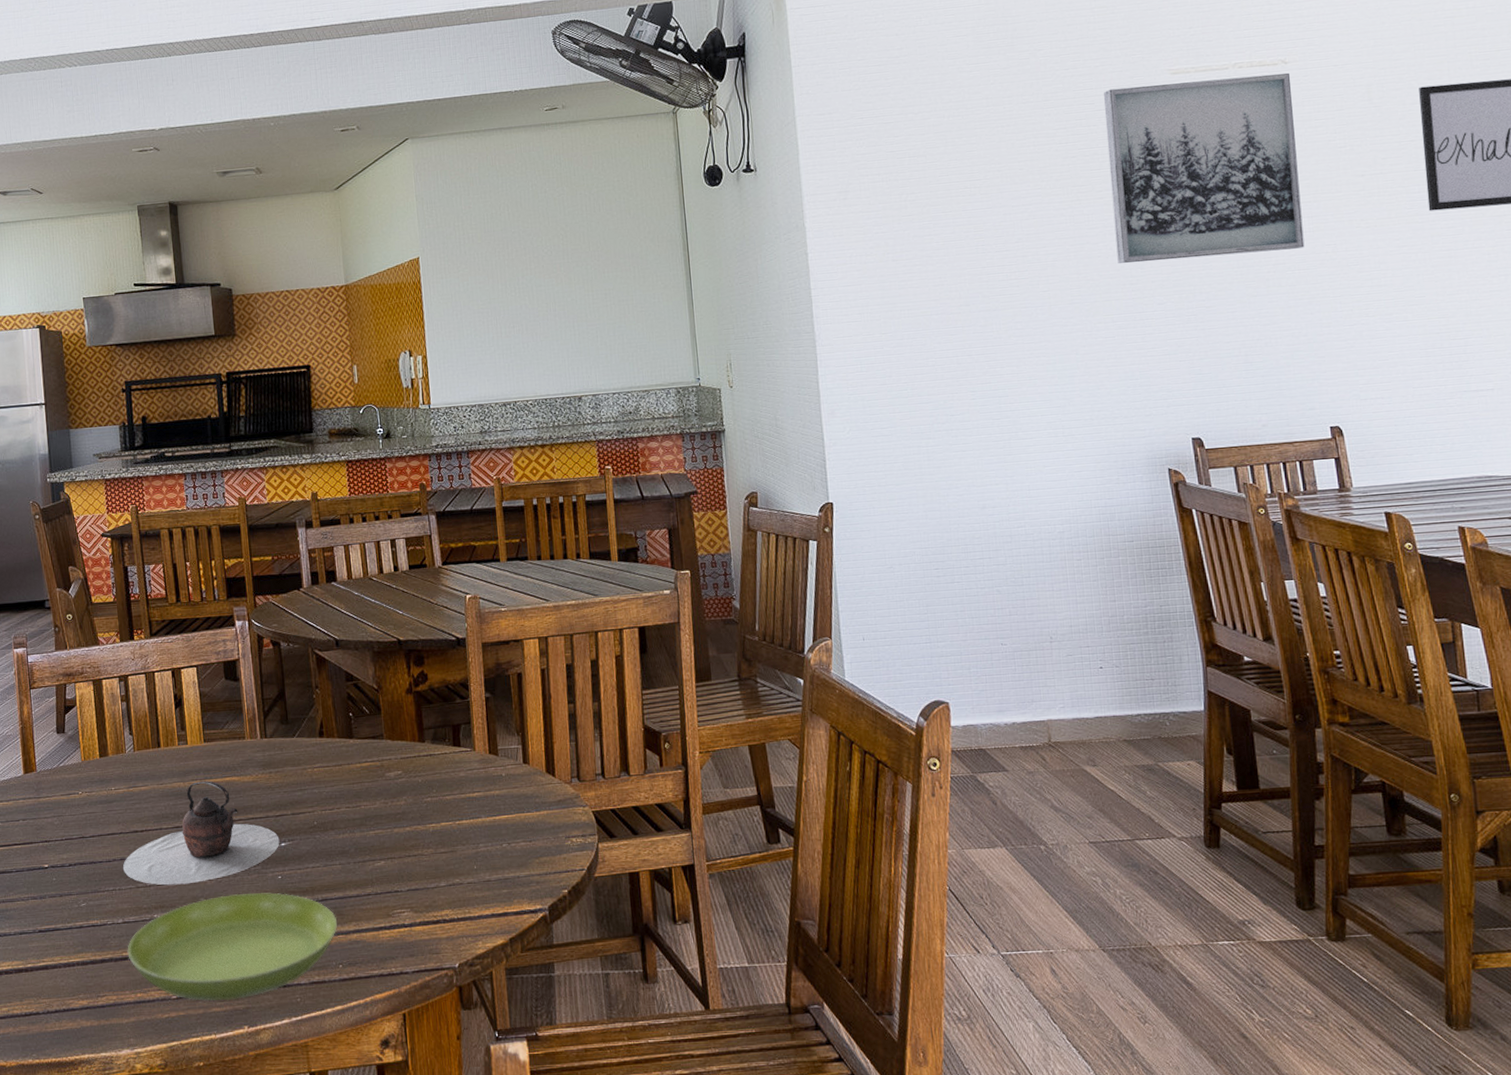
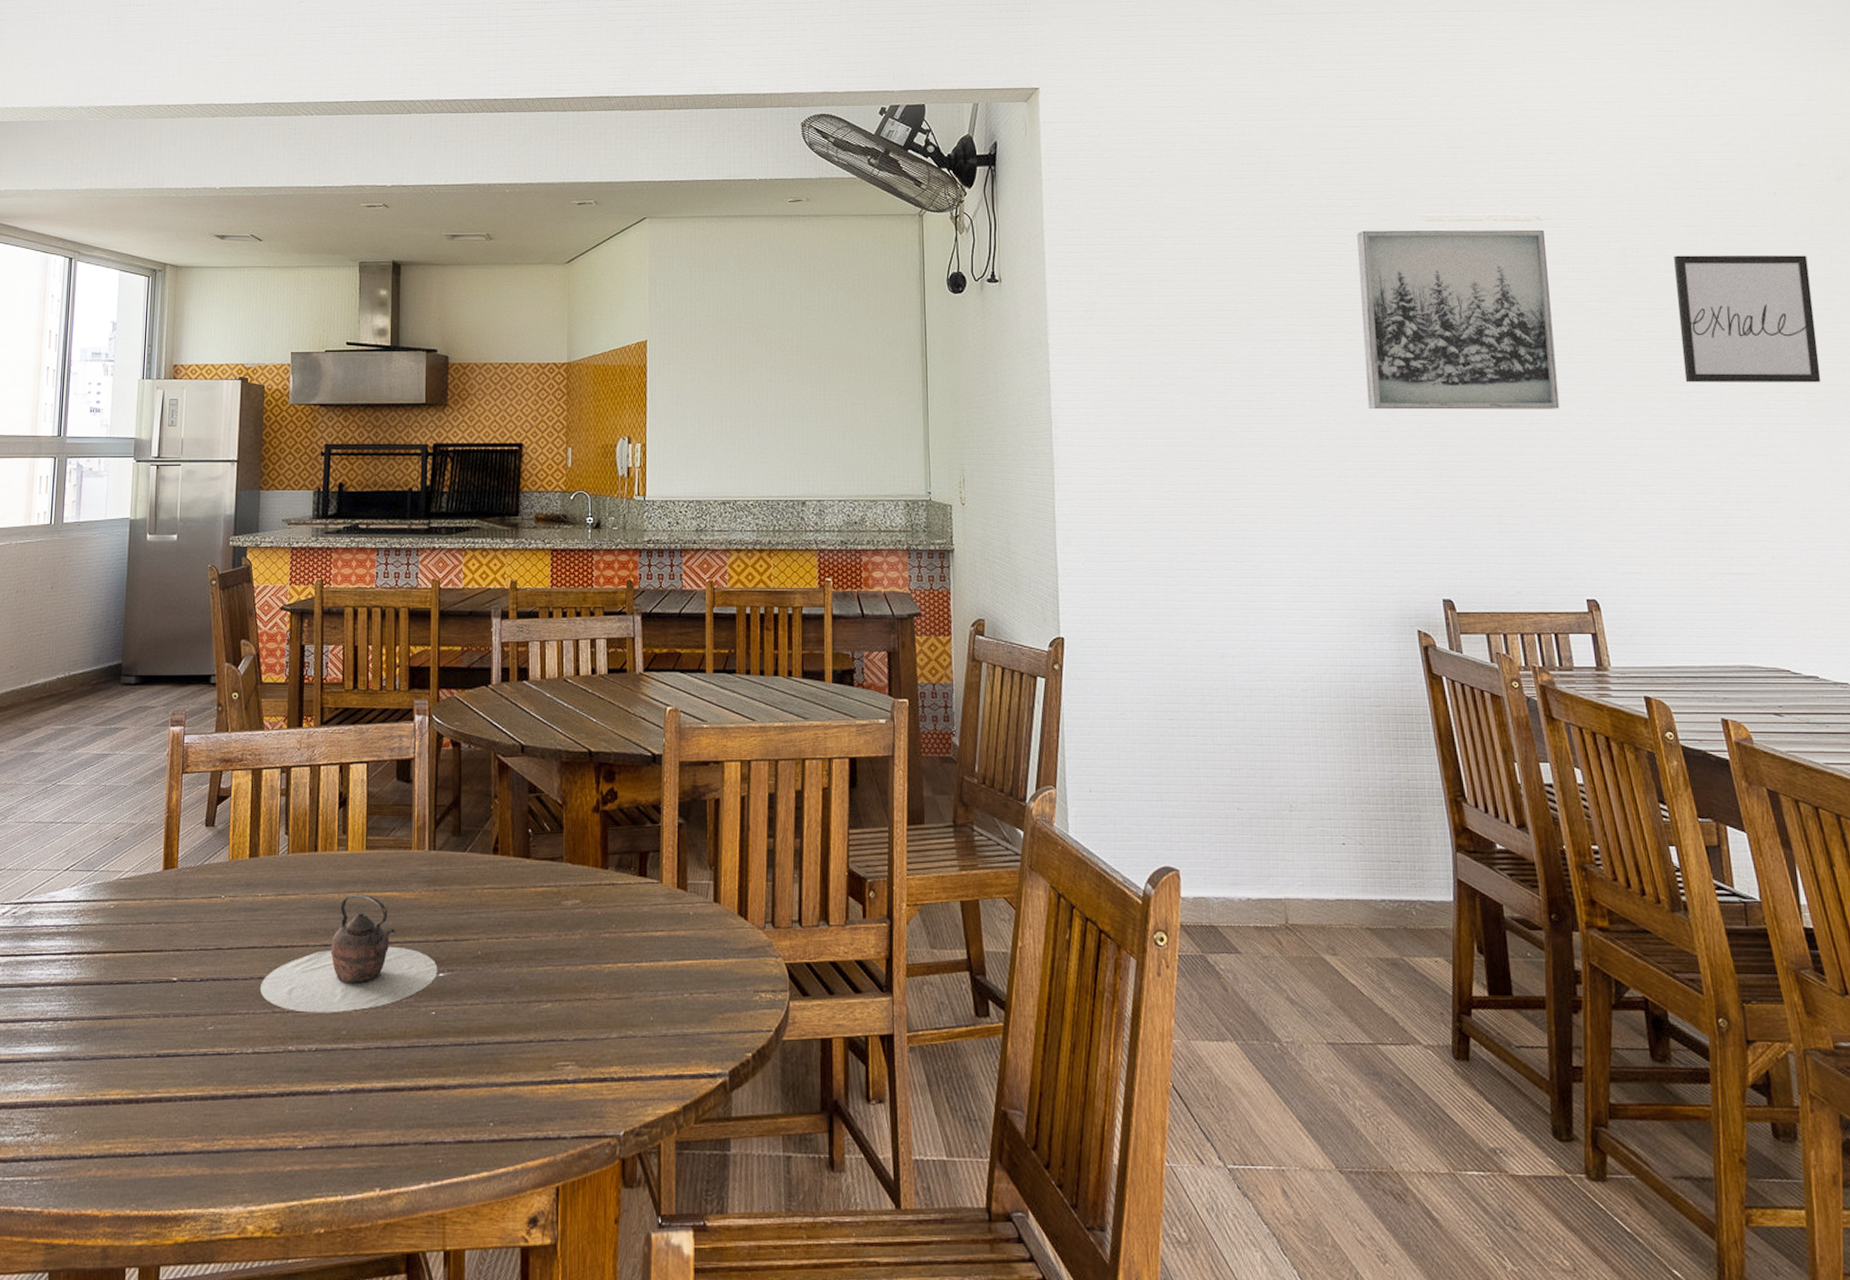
saucer: present [127,892,338,1001] -> none [253,1028,493,1156]

